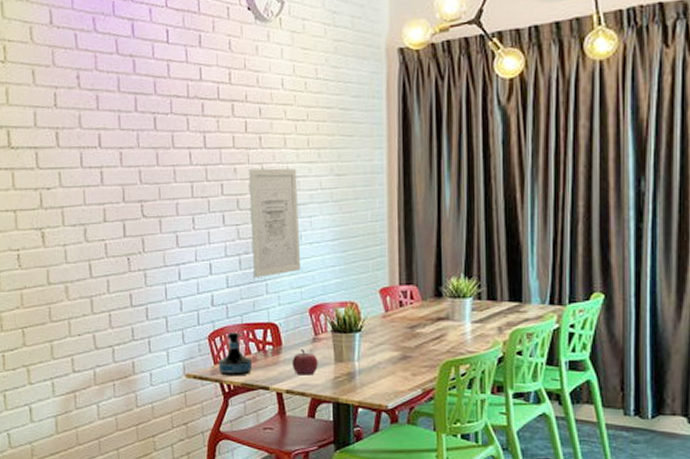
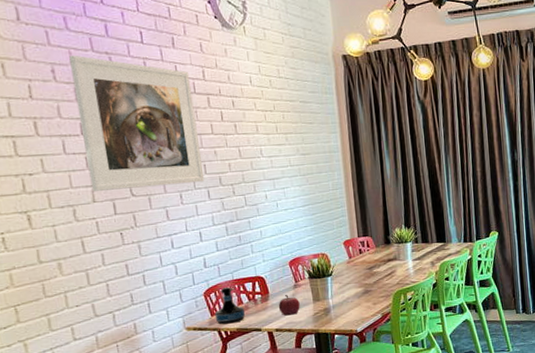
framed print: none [94,58,221,210] -> present [69,55,205,191]
wall art: present [248,168,301,278] -> none [227,150,280,241]

